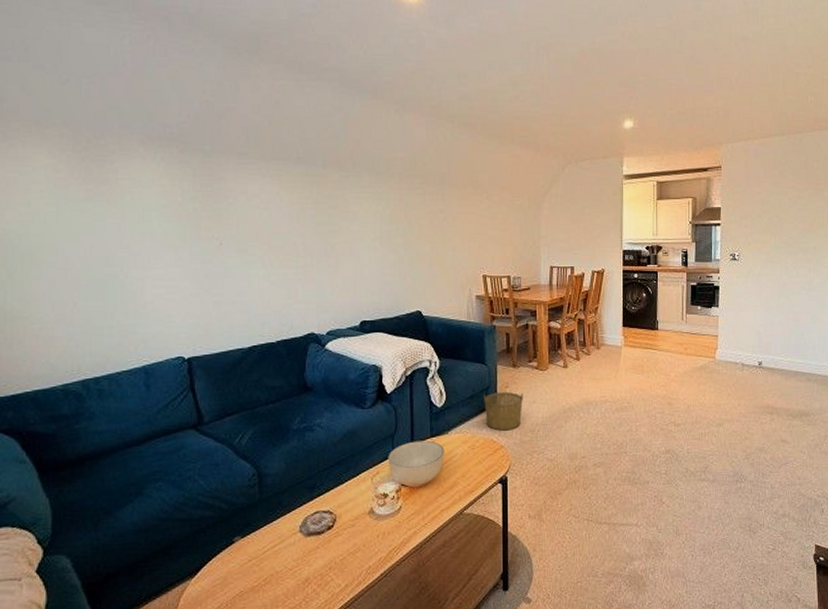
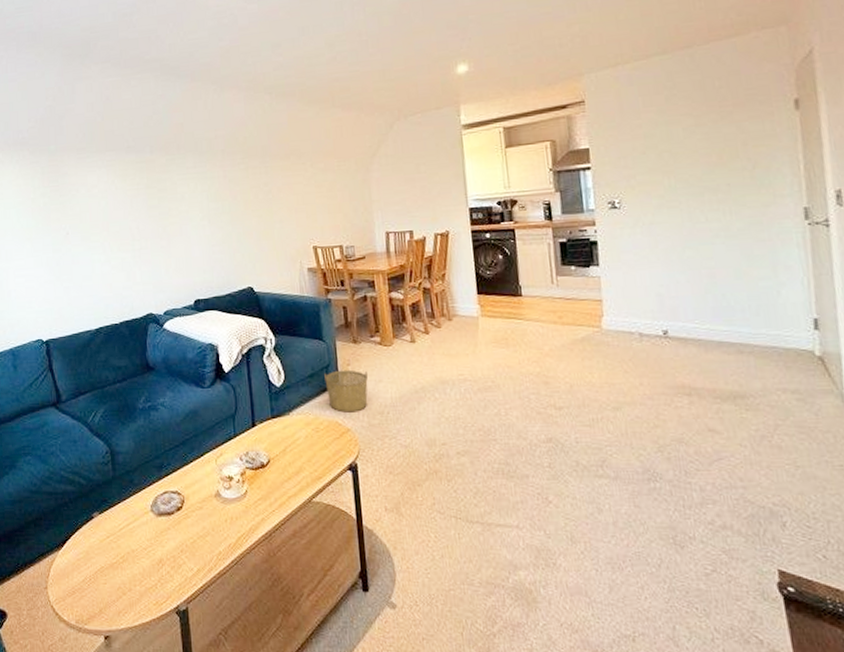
bowl: present [388,440,444,488] -> none [230,422,288,472]

